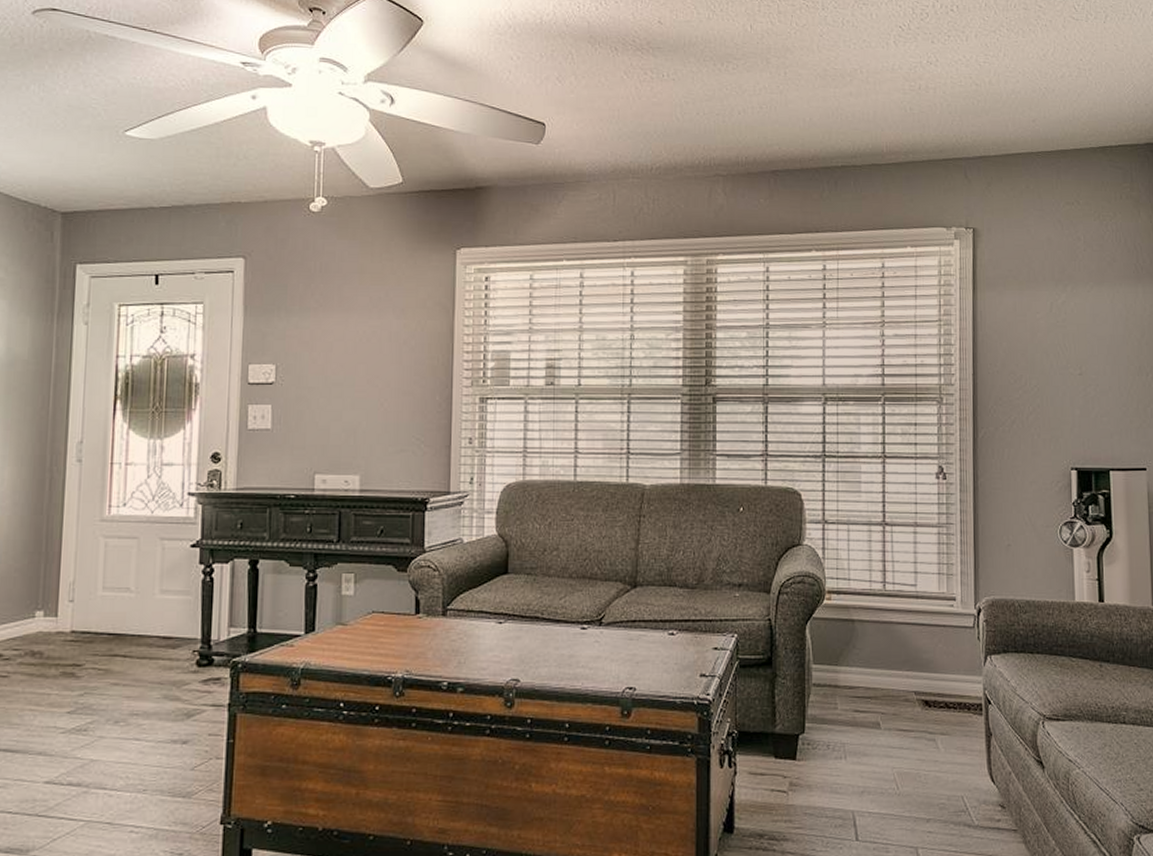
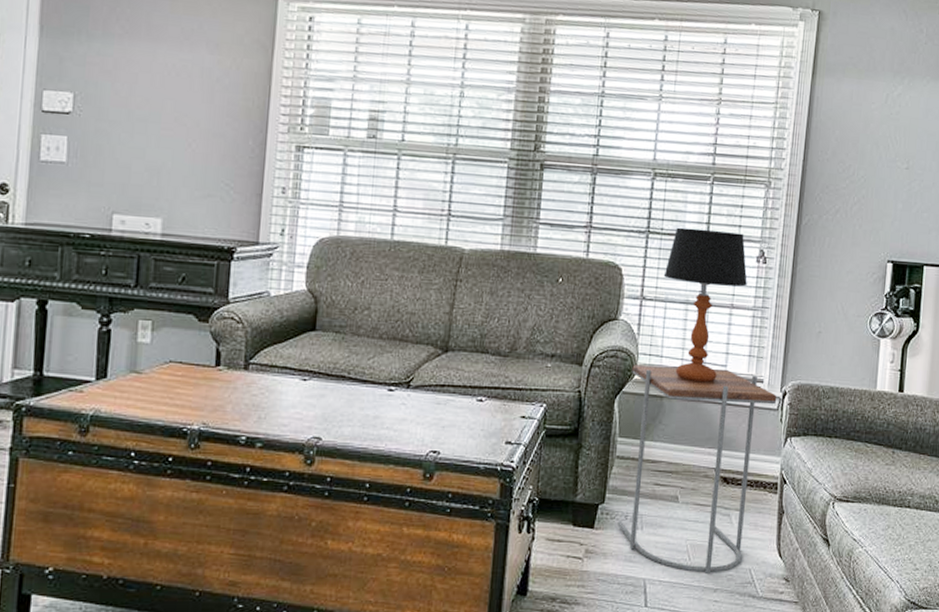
side table: none [820,588,972,804] -> present [617,365,777,575]
table lamp: none [843,449,929,604] -> present [663,227,747,383]

